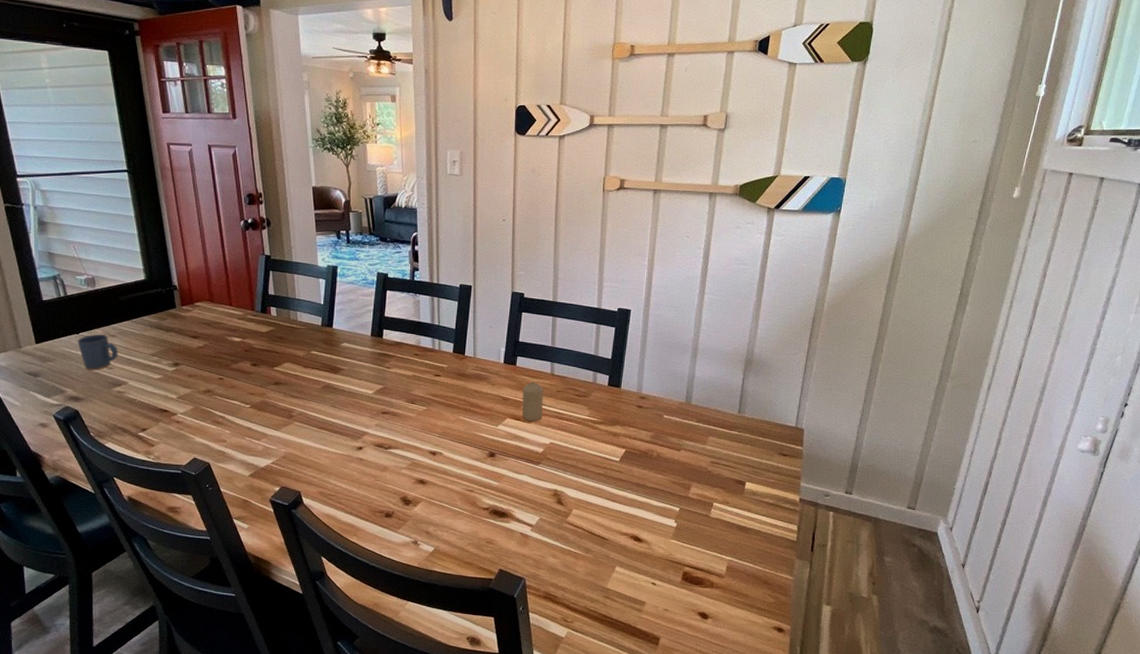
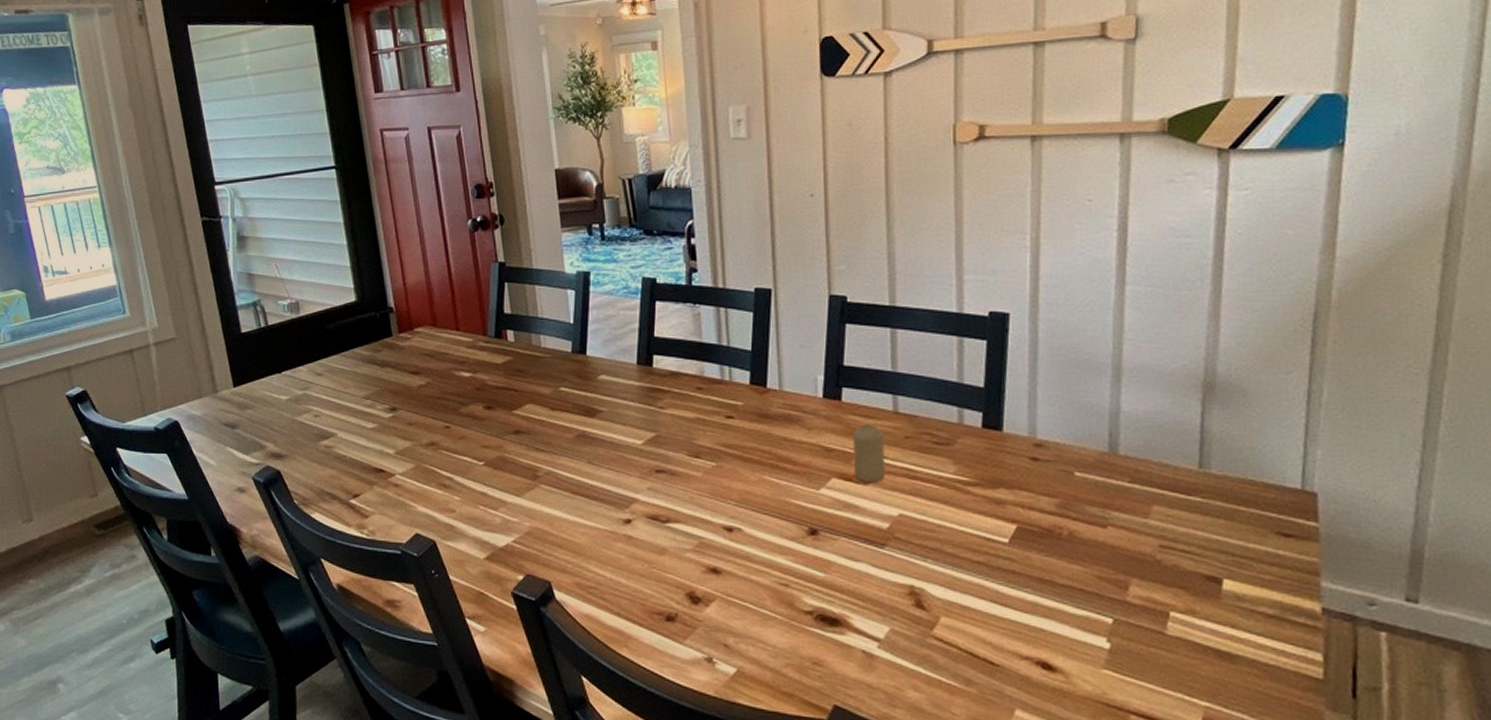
mug: present [77,334,118,370] -> none [279,372,326,419]

